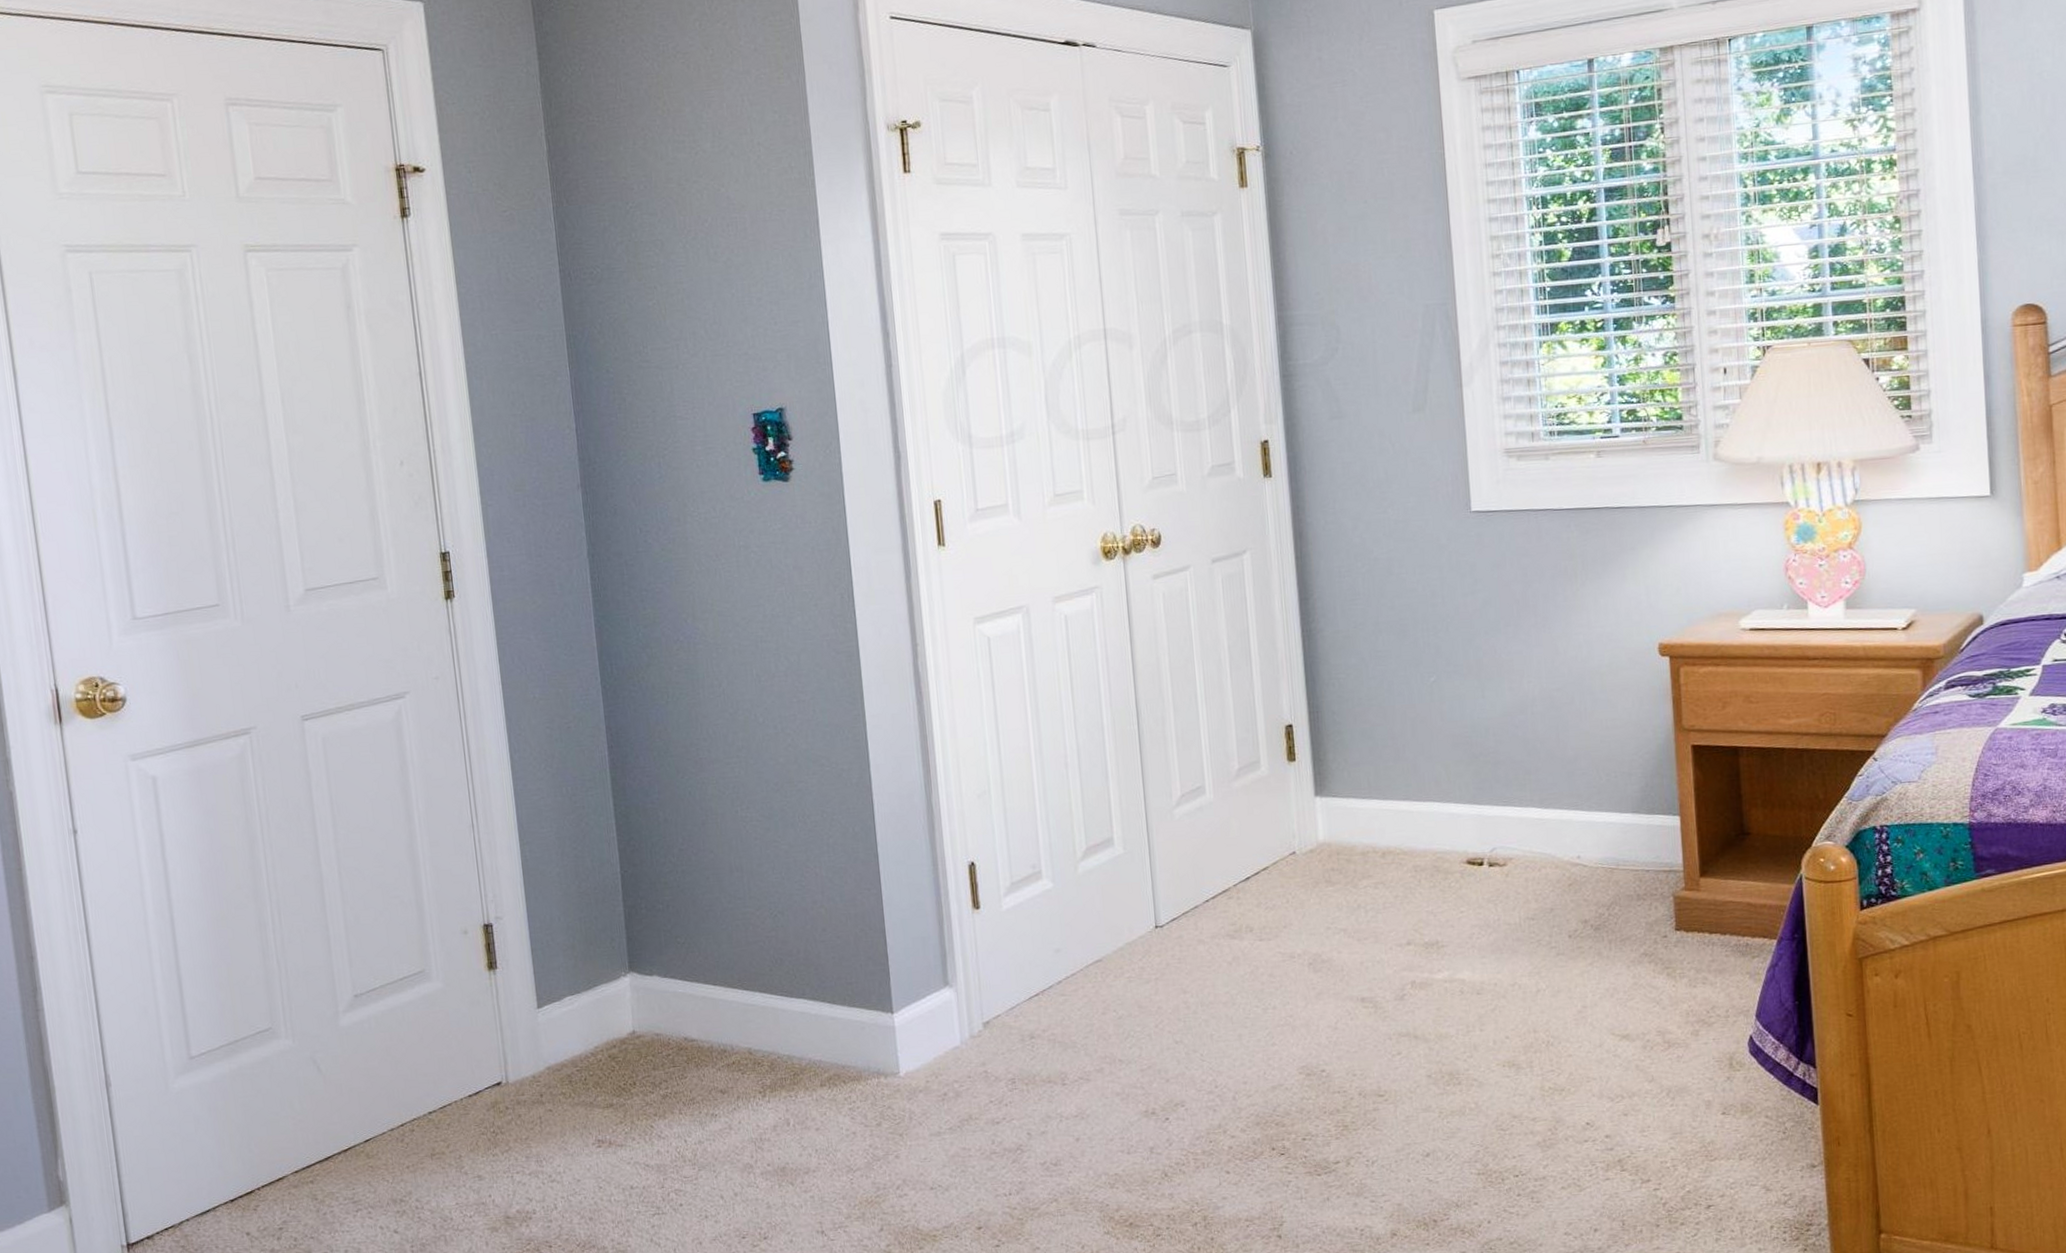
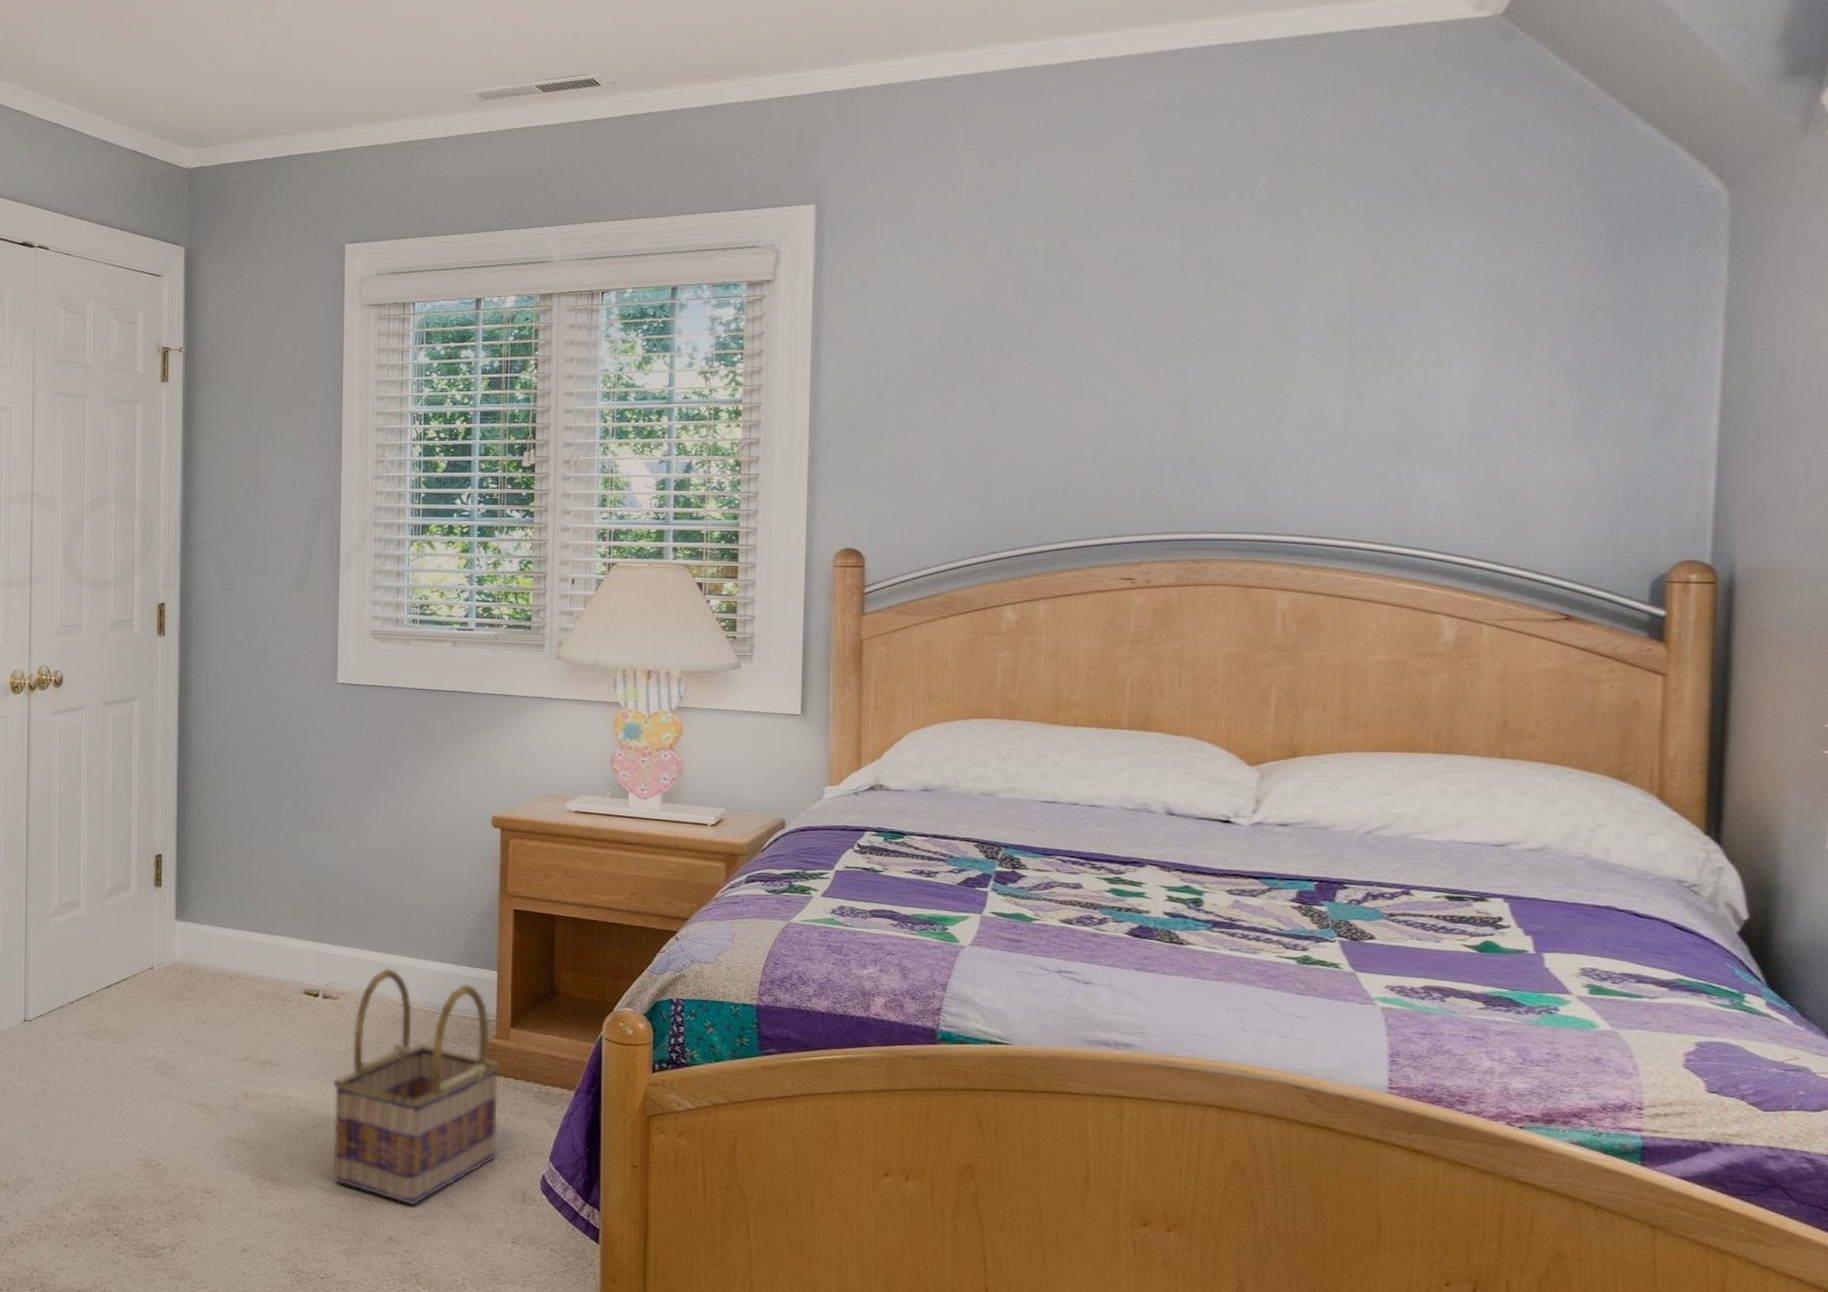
basket: none [1508,824,1697,1085] -> present [333,967,501,1205]

